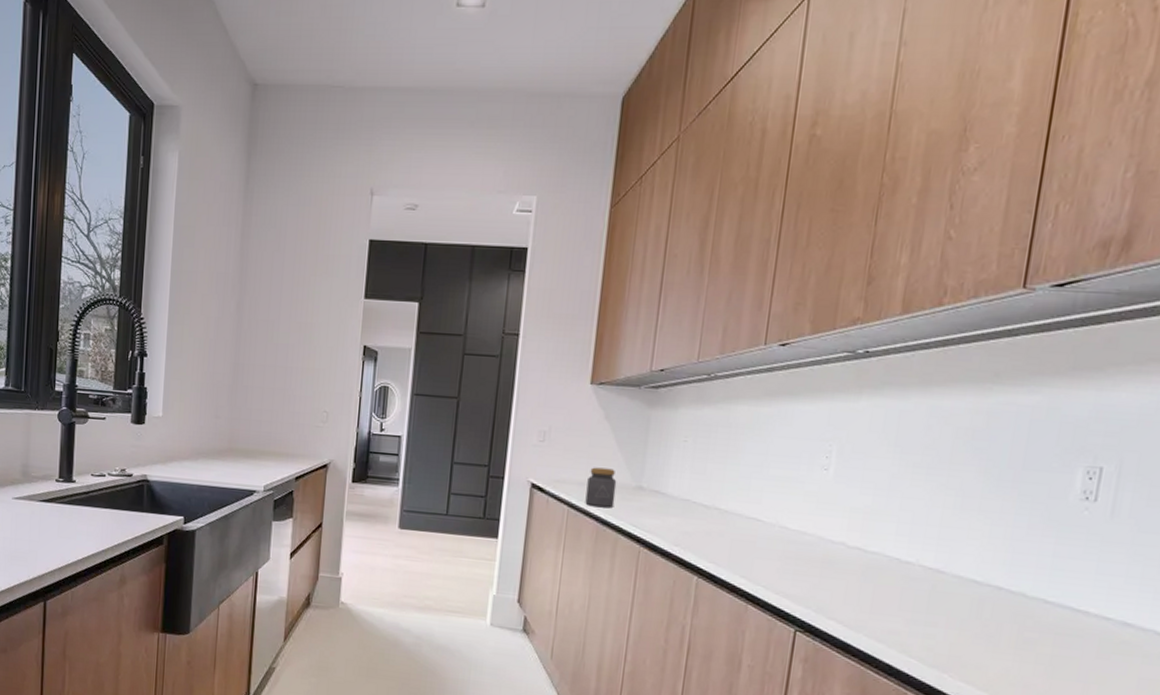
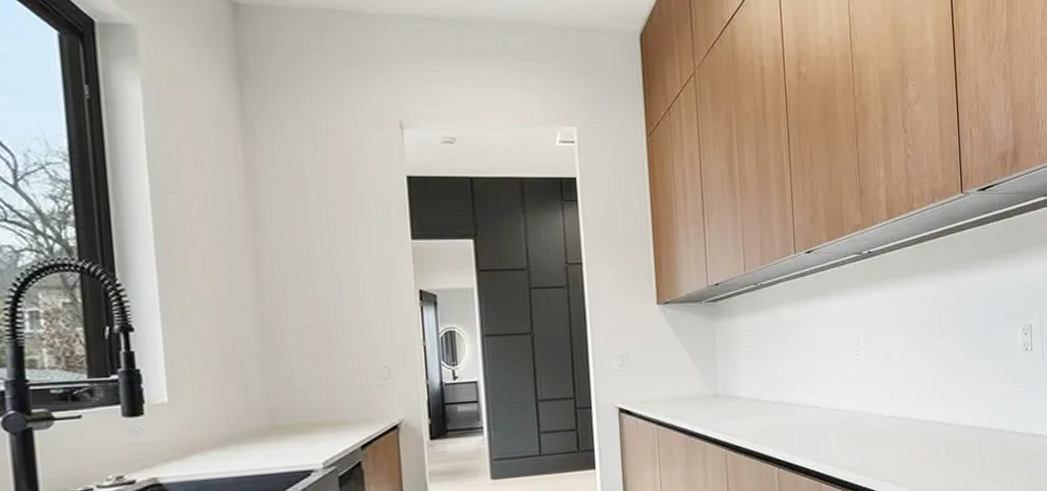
jar: present [585,467,617,509] -> none [670,382,698,421]

